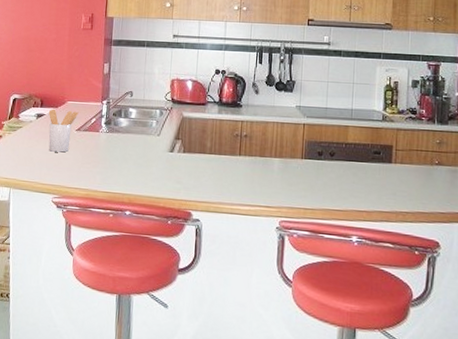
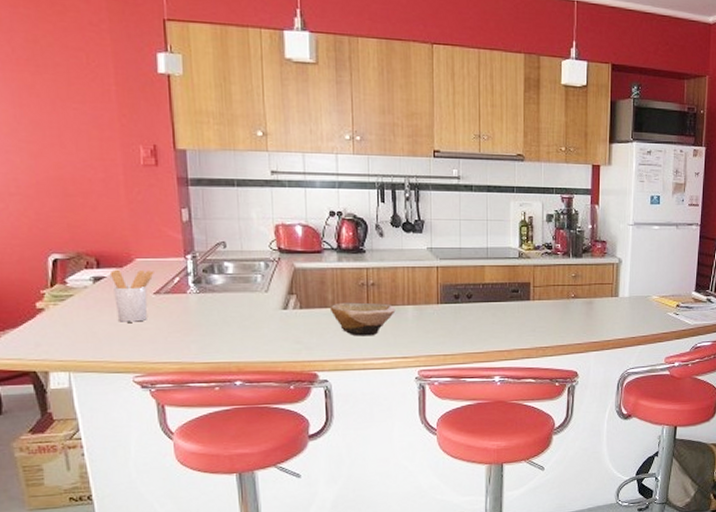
bowl: none [207,150,264,183] -> present [329,302,396,336]

